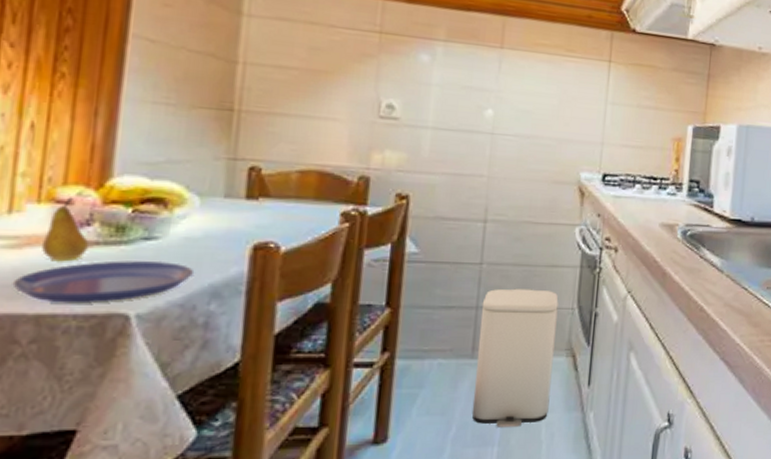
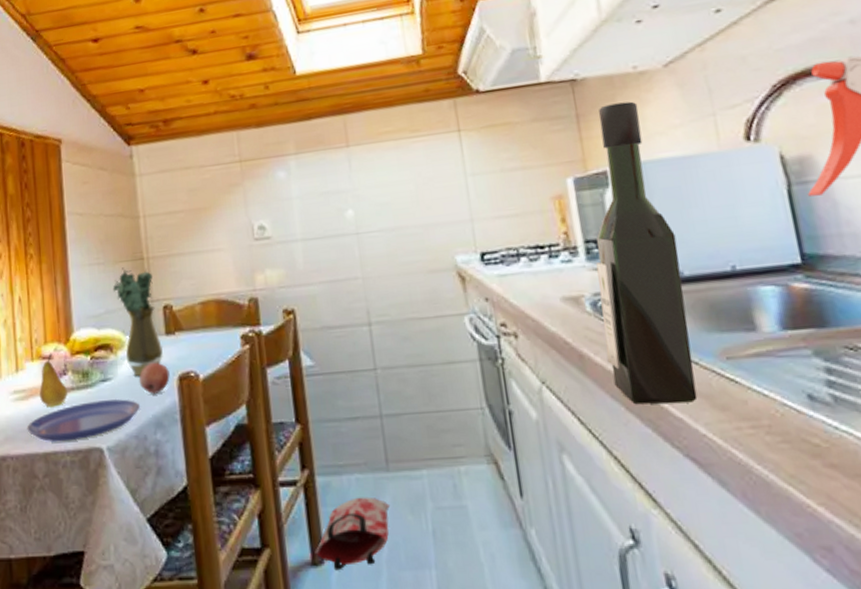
vase: none [182,114,243,239] -> present [112,267,163,376]
fruit: none [197,226,242,262] -> present [139,362,170,395]
bag: none [378,381,468,449] -> present [315,497,391,571]
pedal bin: present [471,288,559,427] -> none [385,390,482,548]
bottle: none [683,72,756,319] -> present [596,101,698,405]

